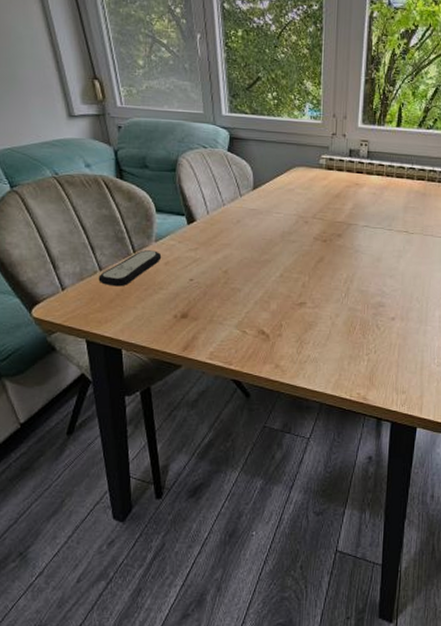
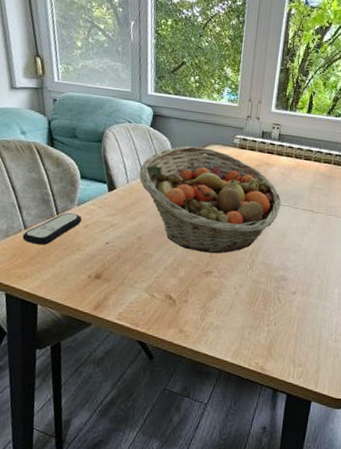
fruit basket: none [219,170,374,284] -> present [139,146,281,254]

